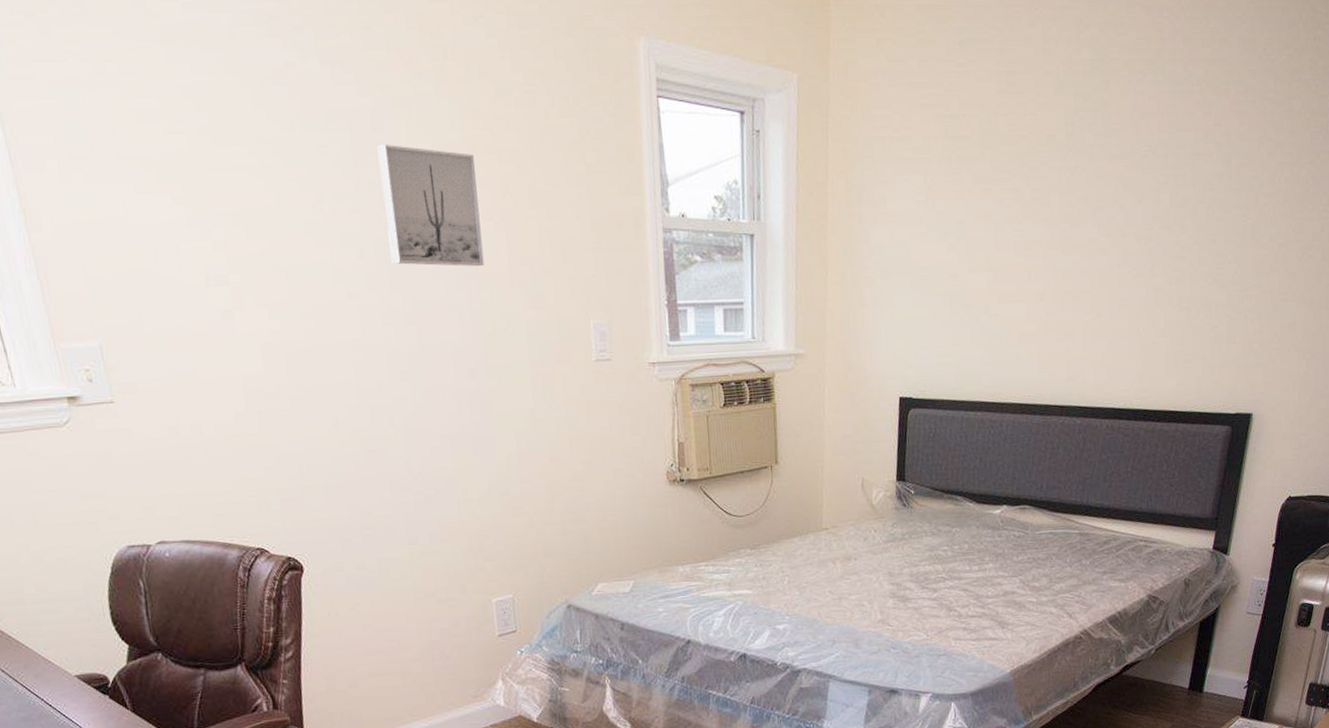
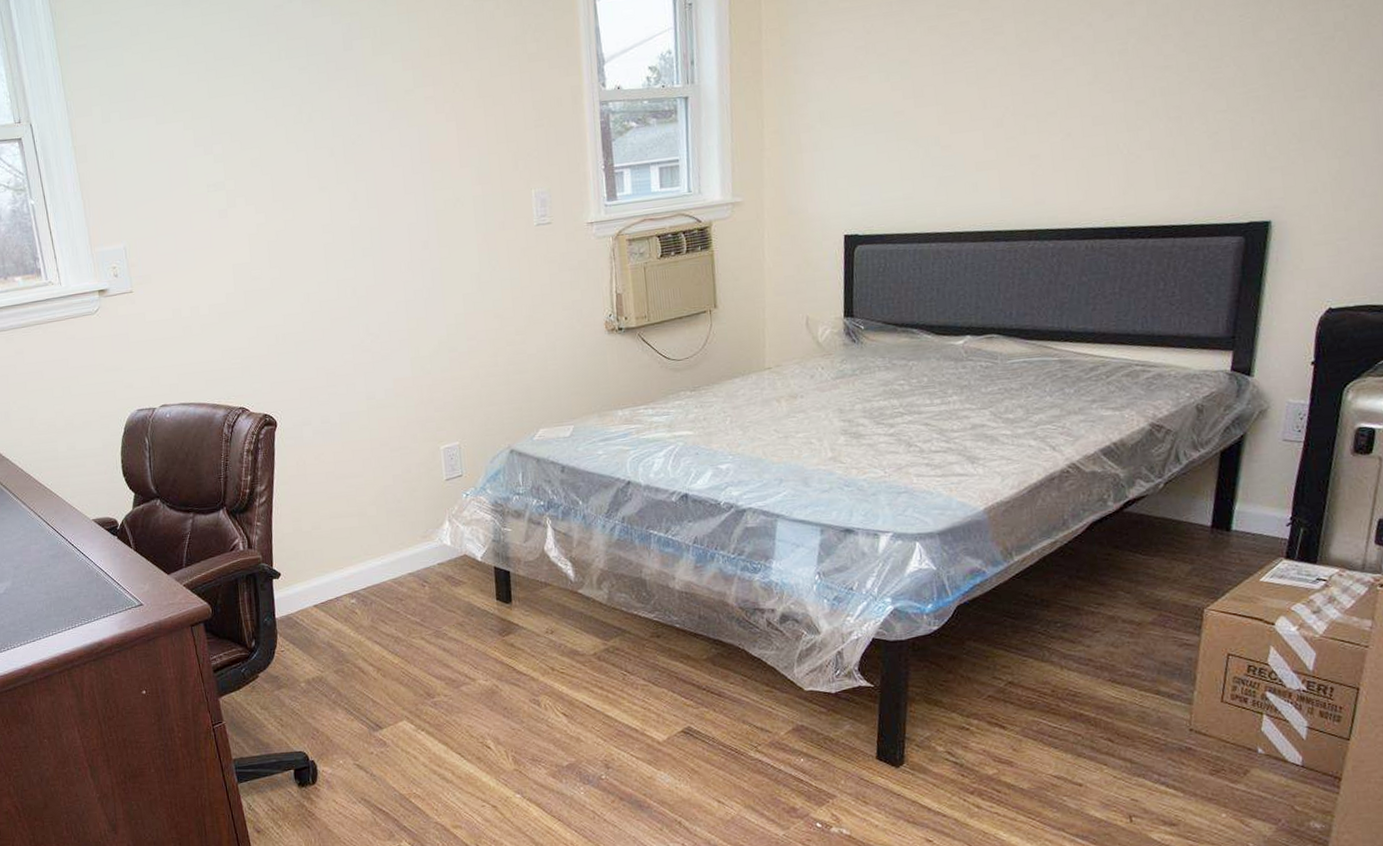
wall art: present [377,145,484,267] -> none [347,58,437,158]

